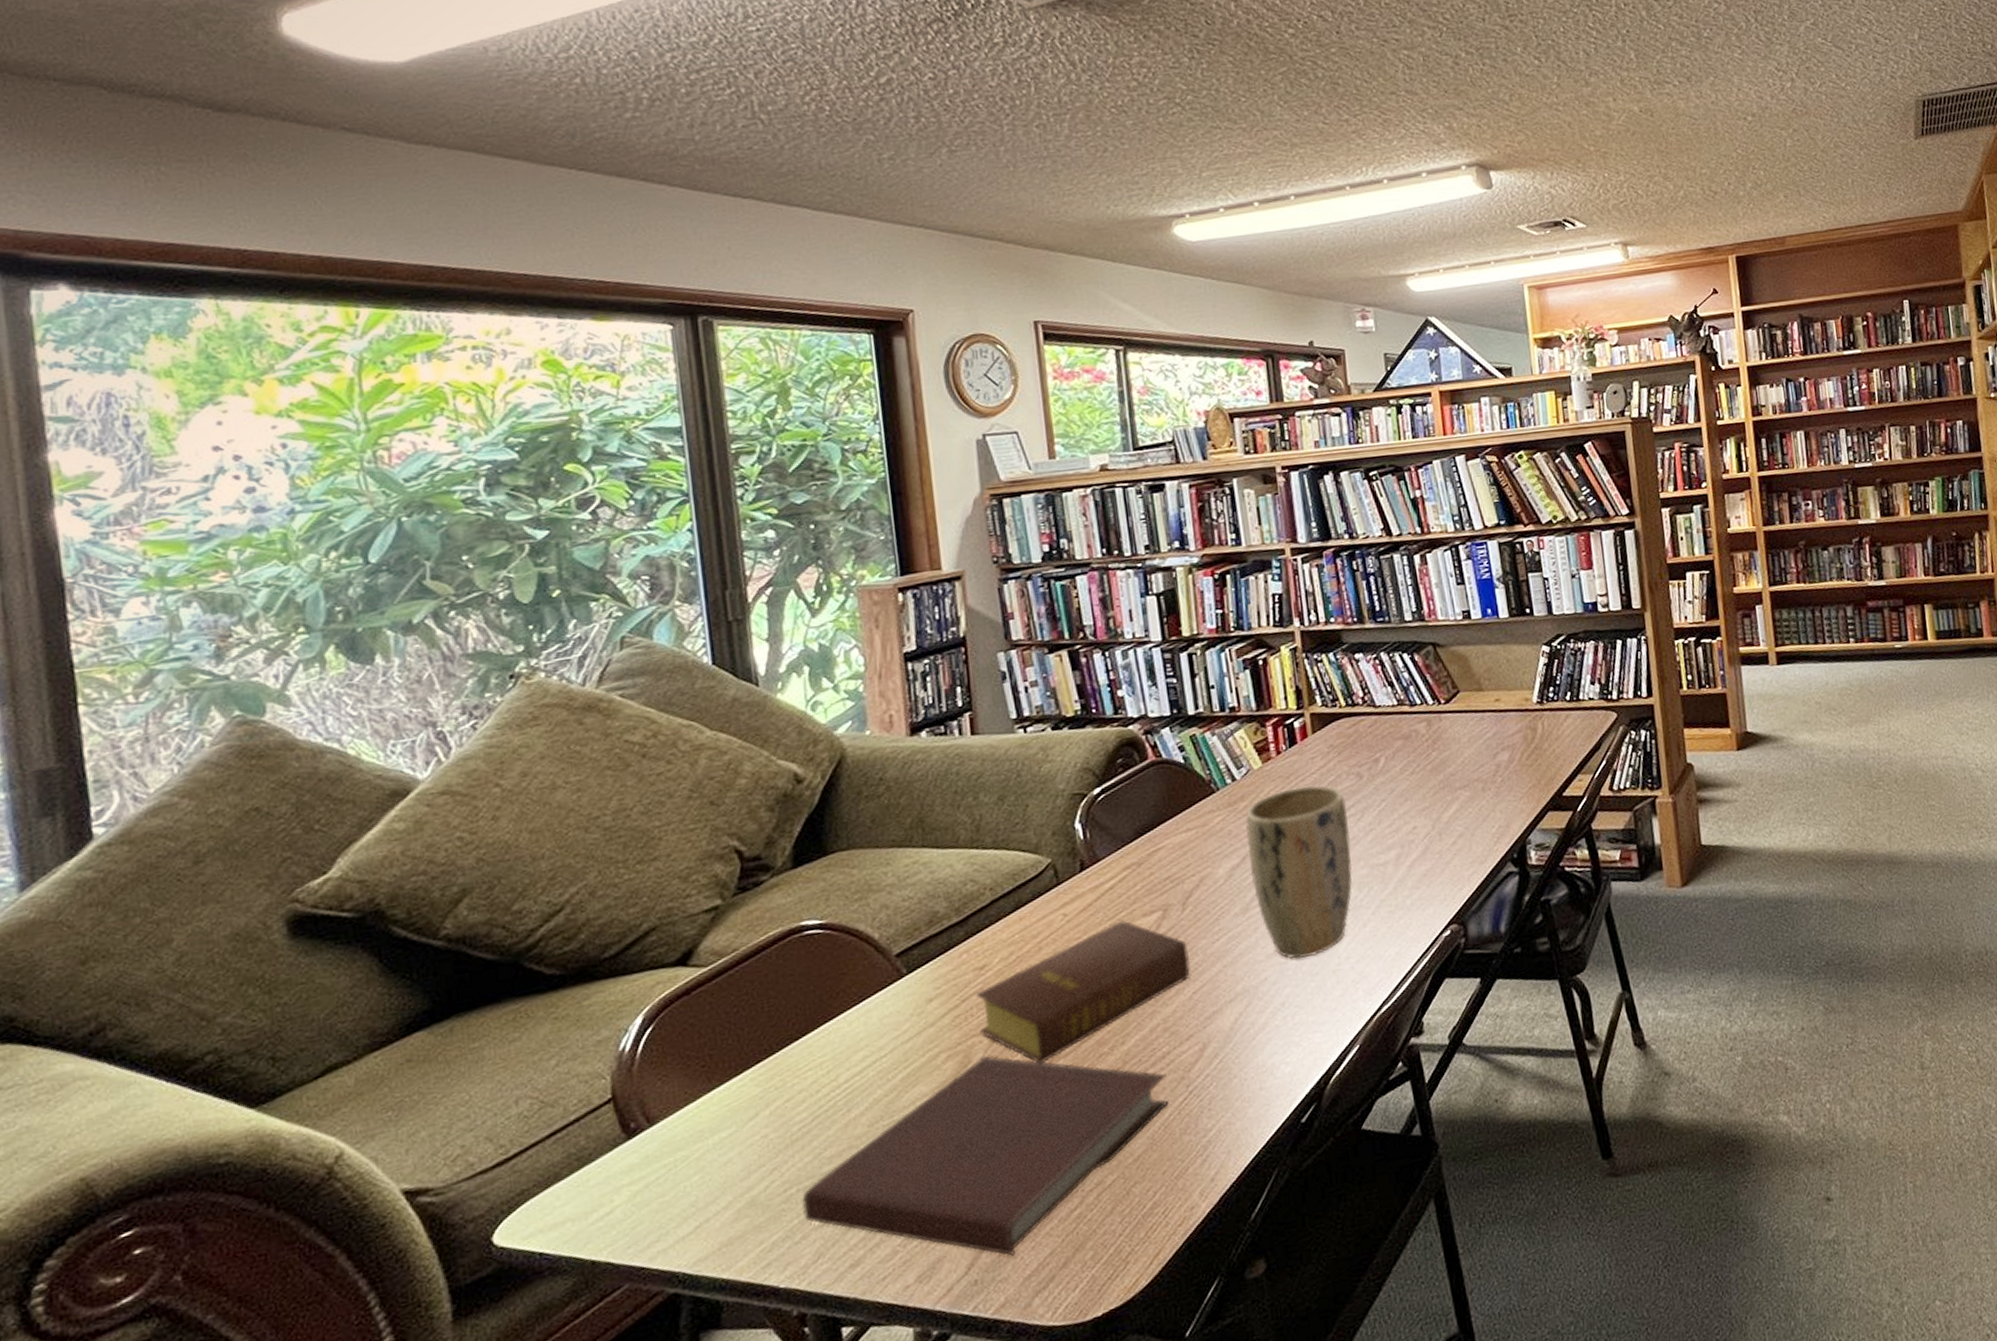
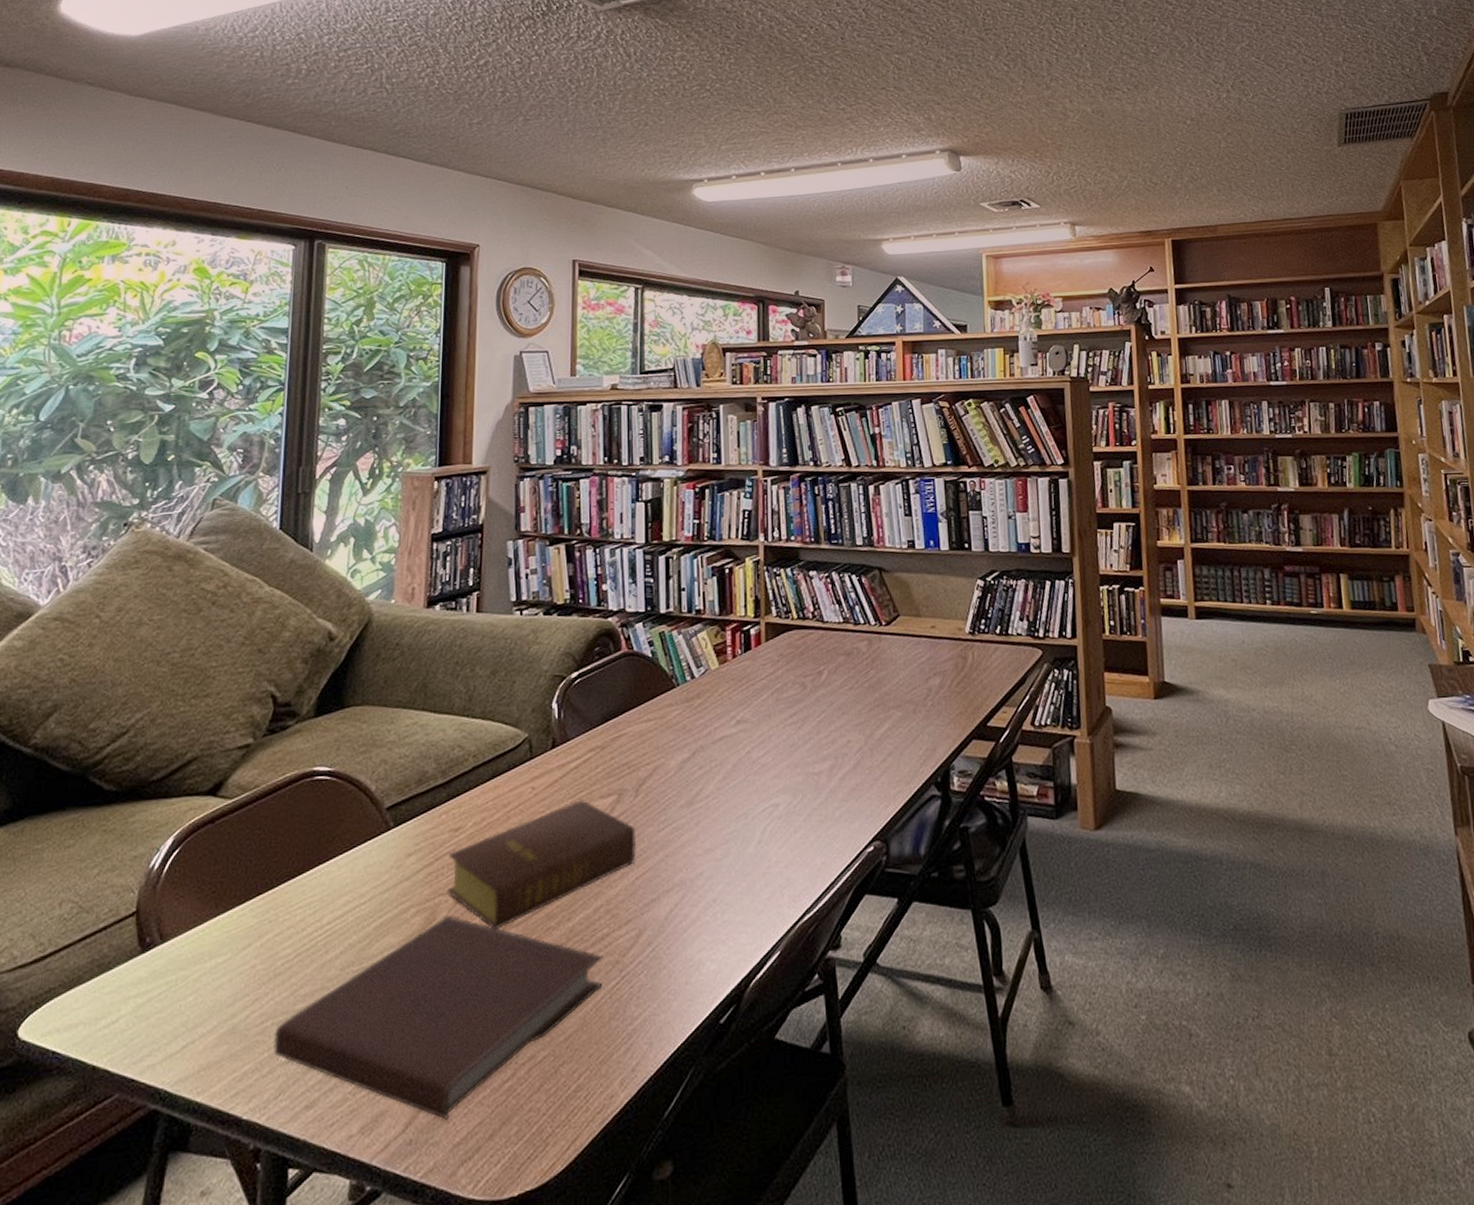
plant pot: present [1246,785,1353,959] -> none [698,690,791,857]

